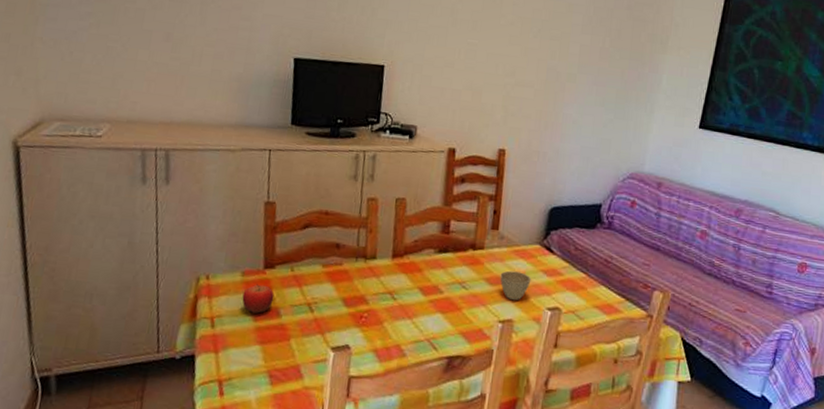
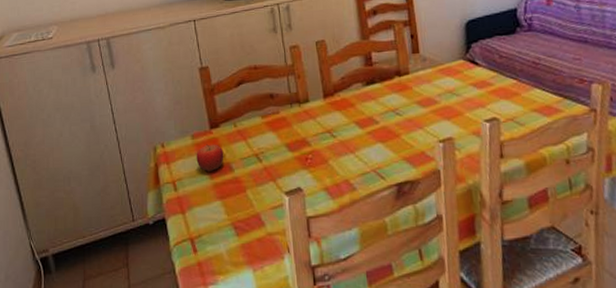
cup: present [500,270,532,301] -> none [430,89,463,119]

